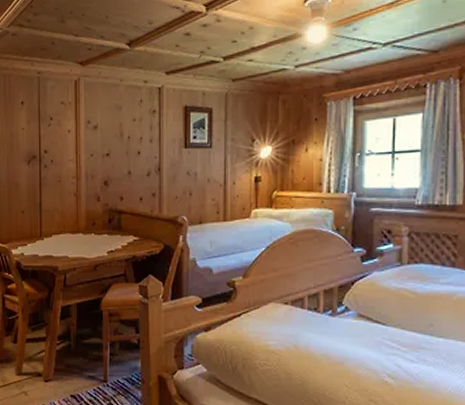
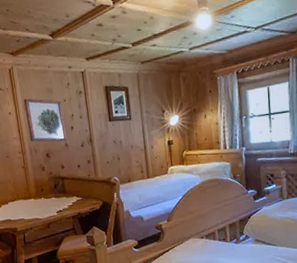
wall art: none [86,115,132,169] -> present [23,98,68,142]

